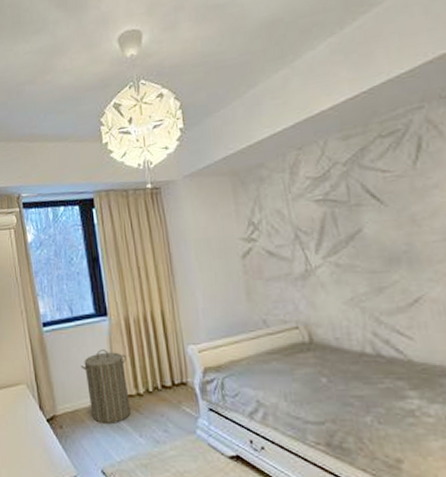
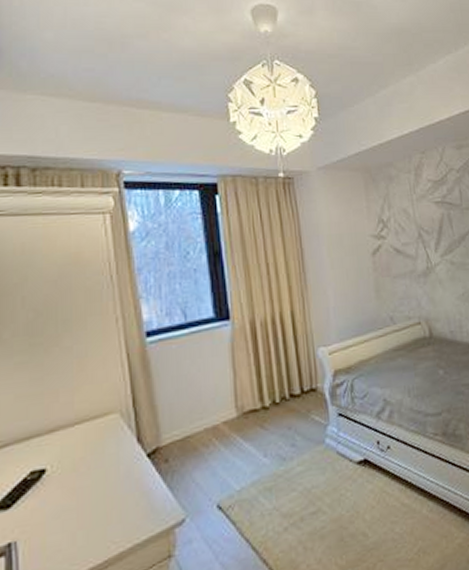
laundry hamper: present [80,349,131,423] -> none [194,359,254,448]

